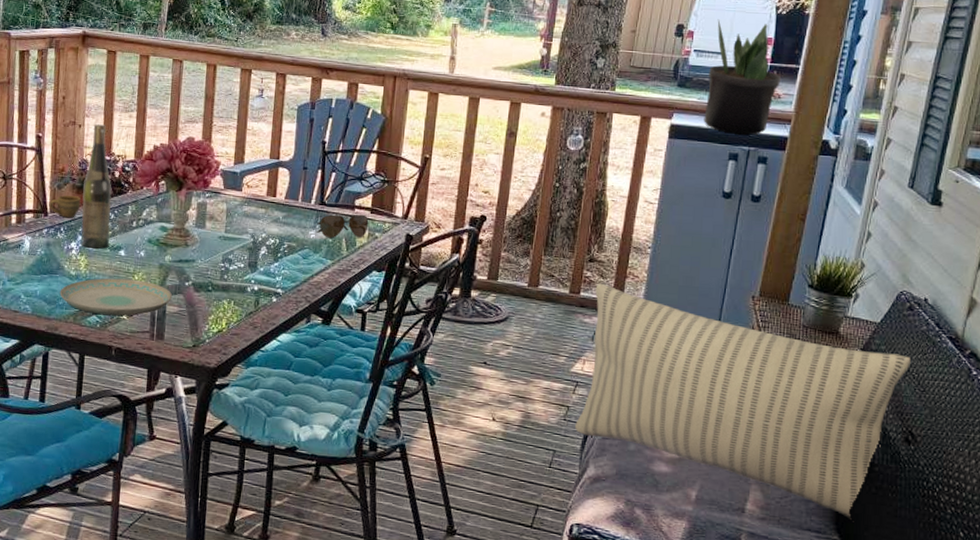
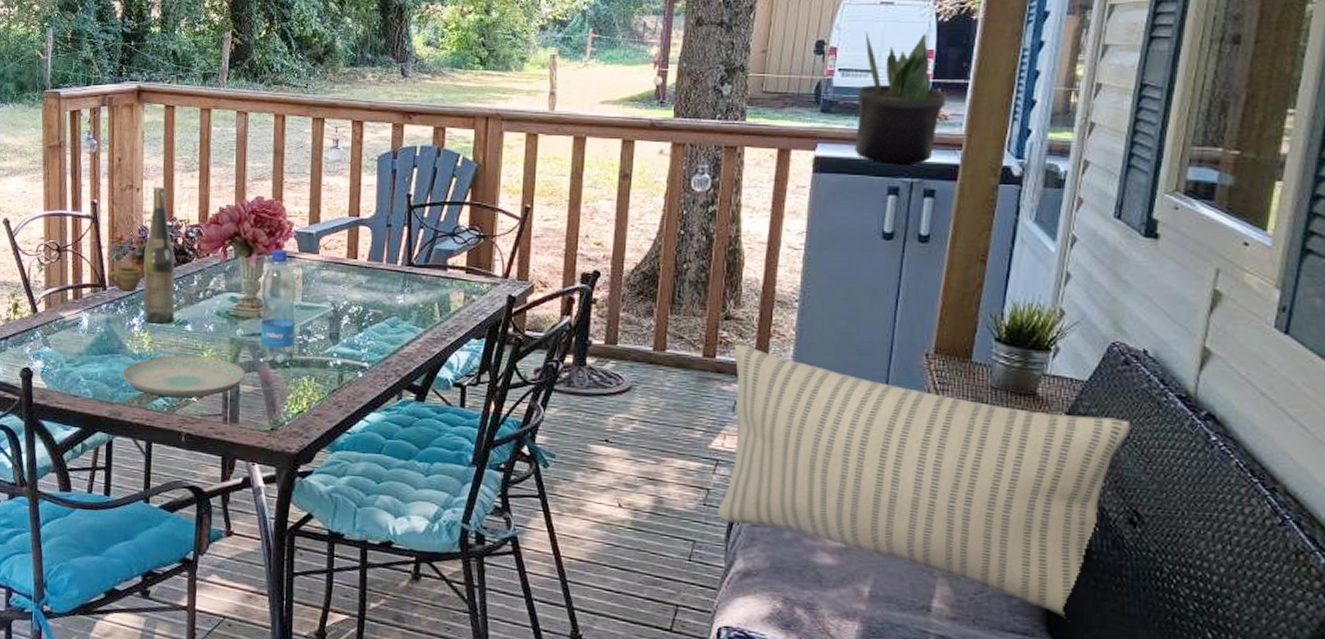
bottle: none [186,185,220,288] -> present [260,249,296,364]
sunglasses: present [316,214,369,239] -> none [405,275,464,304]

